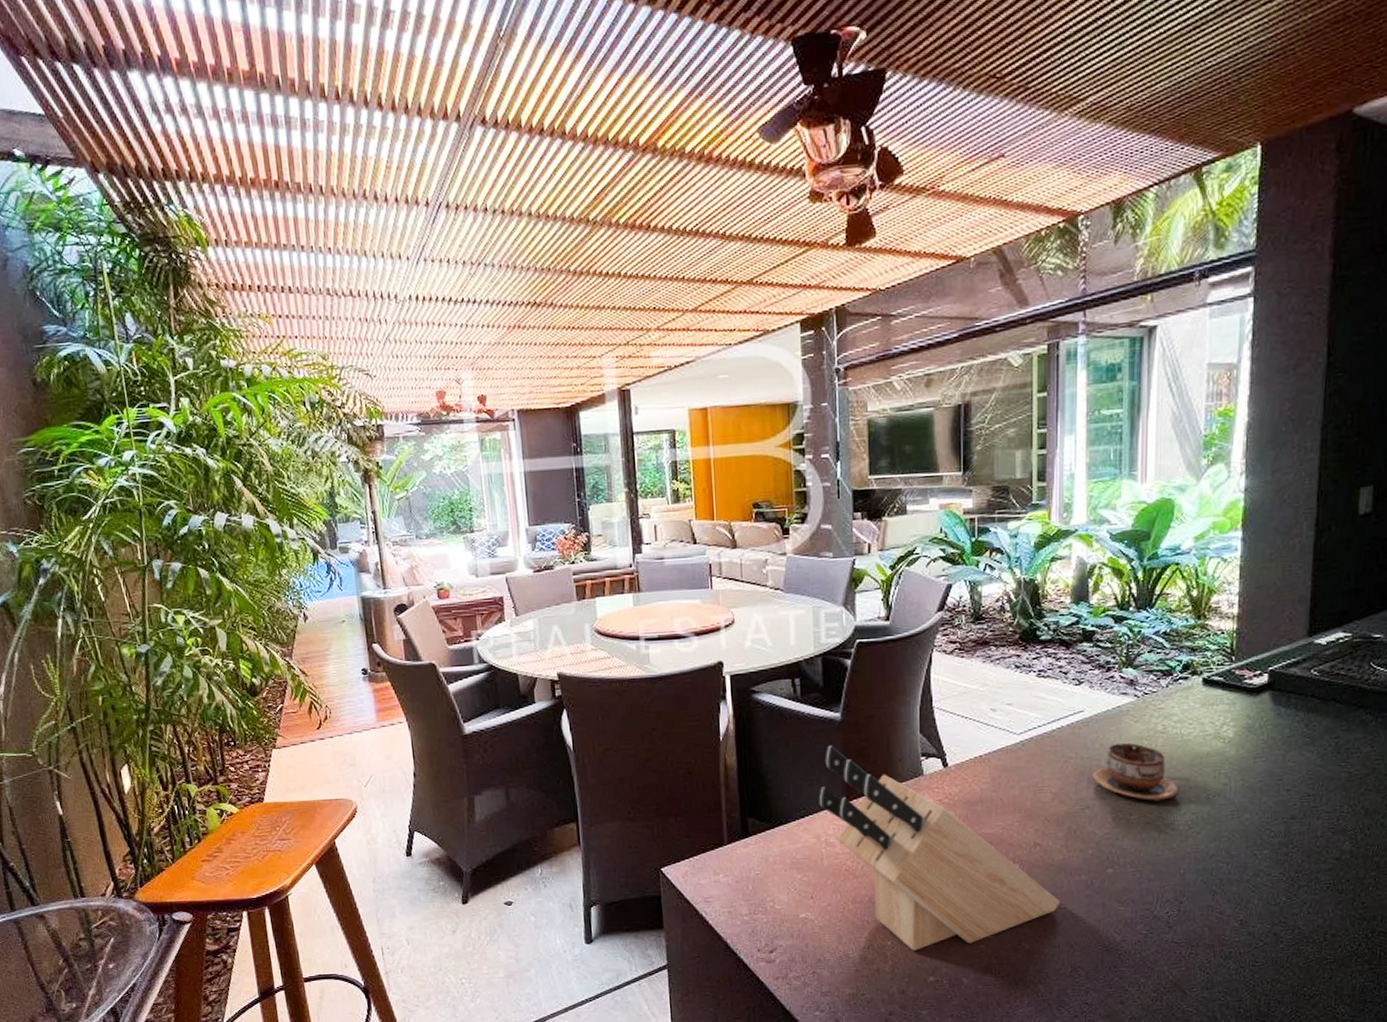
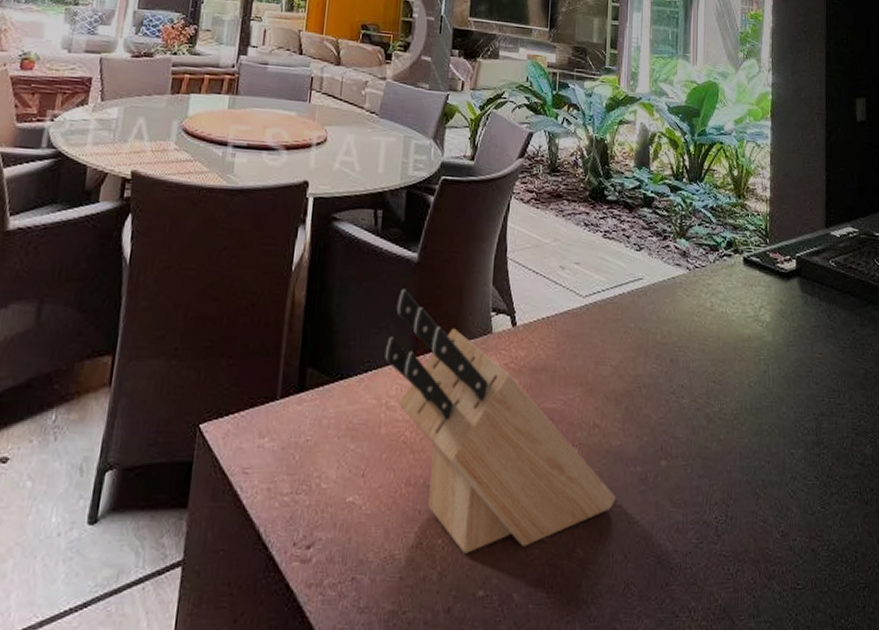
cup: present [1092,743,1178,802] -> none [649,317,725,385]

